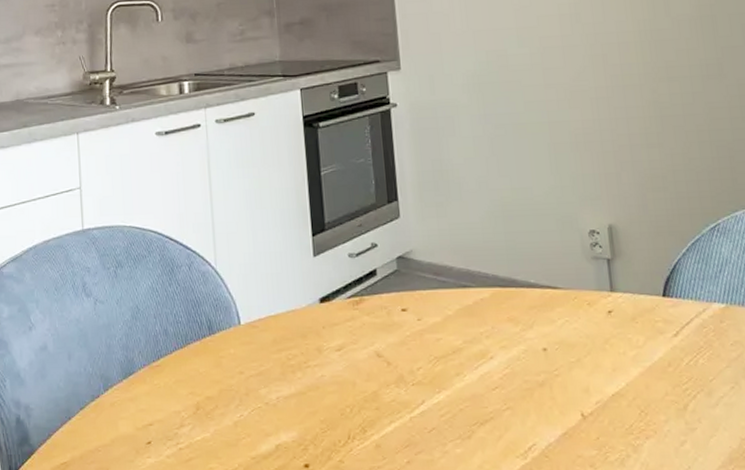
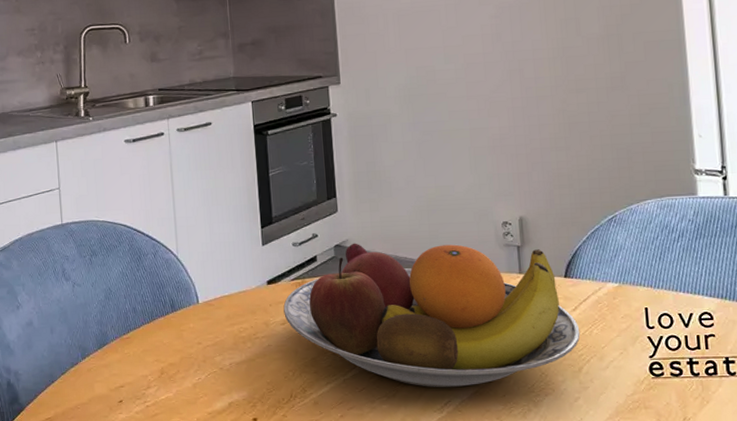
fruit bowl: none [338,254,684,429] -> present [283,243,580,388]

